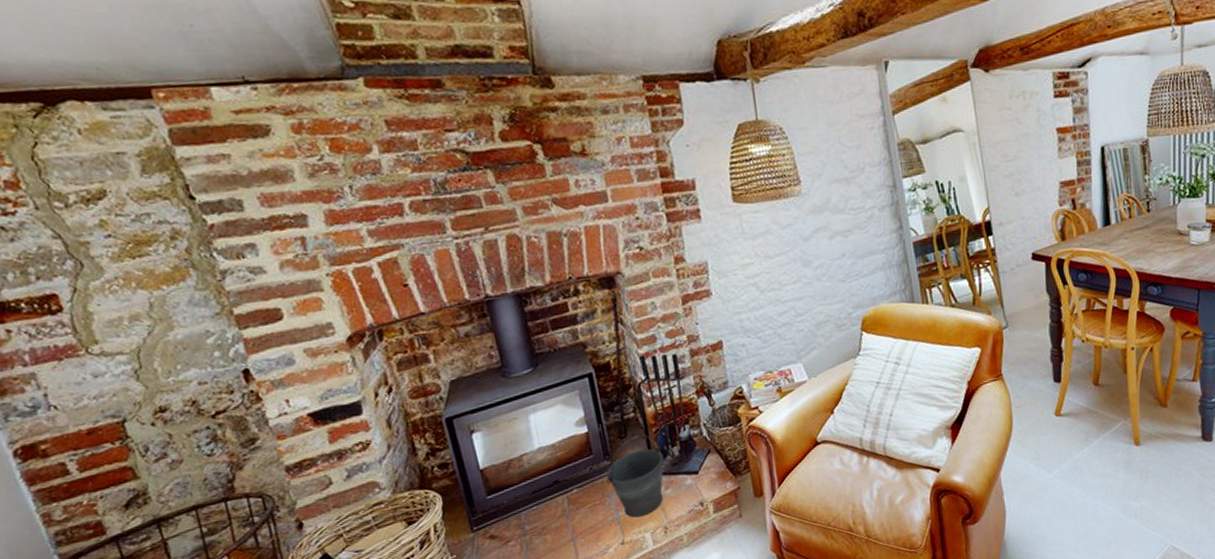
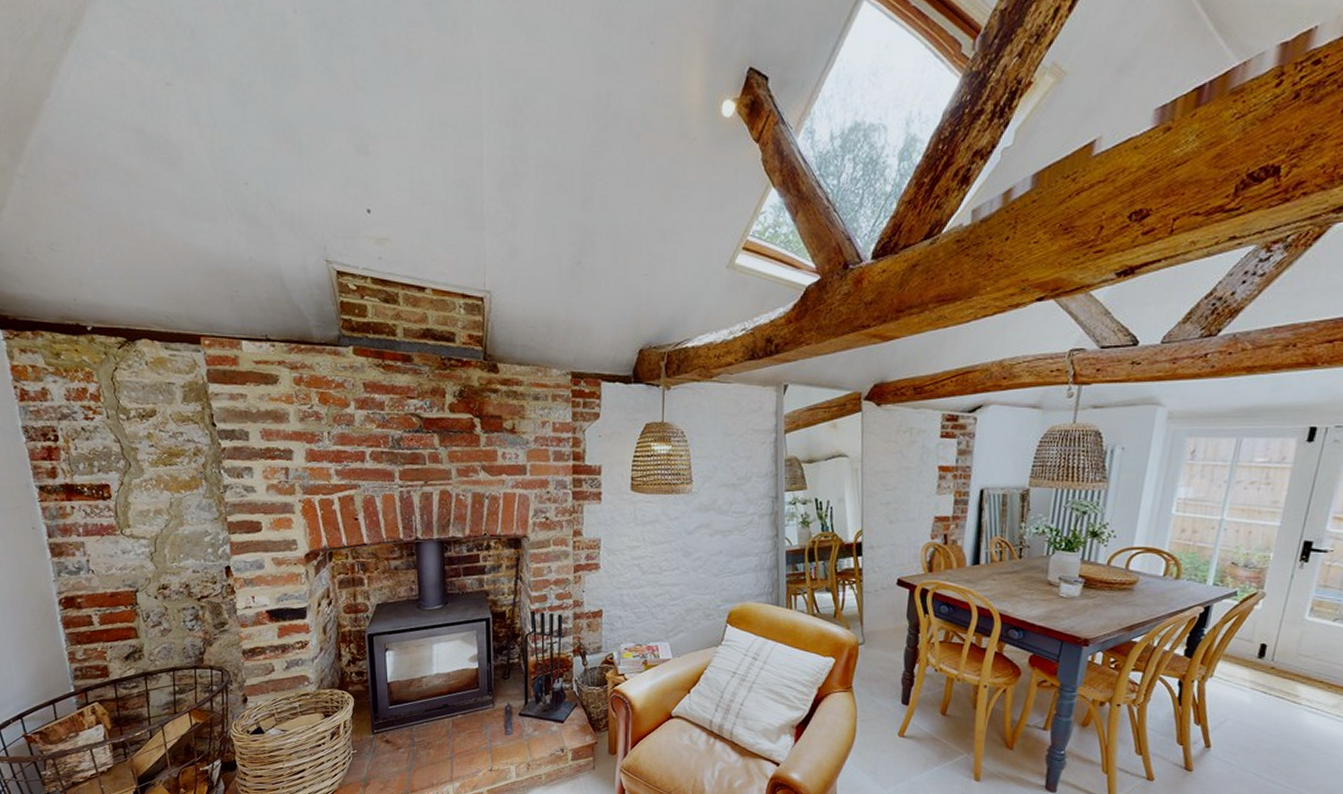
bucket: present [606,435,664,518] -> none [487,679,537,751]

